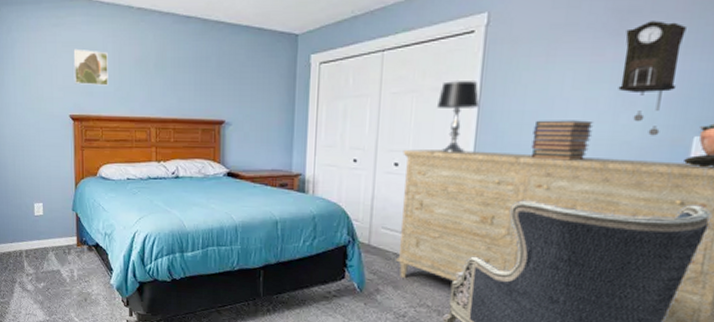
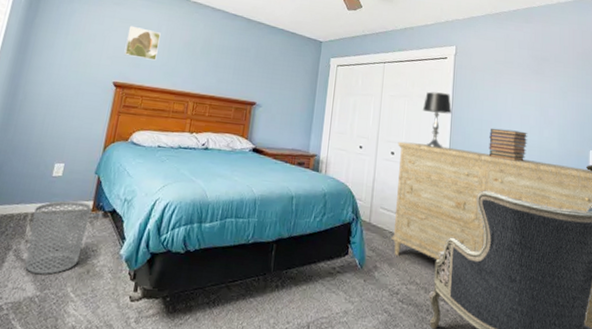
waste bin: none [27,237,76,303] -> present [25,200,92,275]
pendulum clock: present [618,20,686,136] -> none [541,67,576,148]

